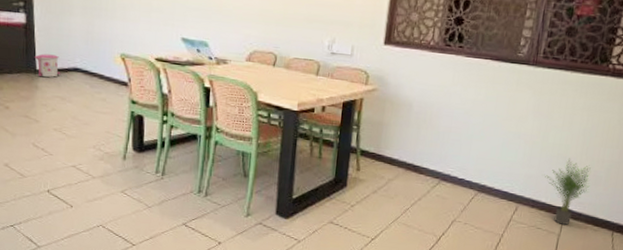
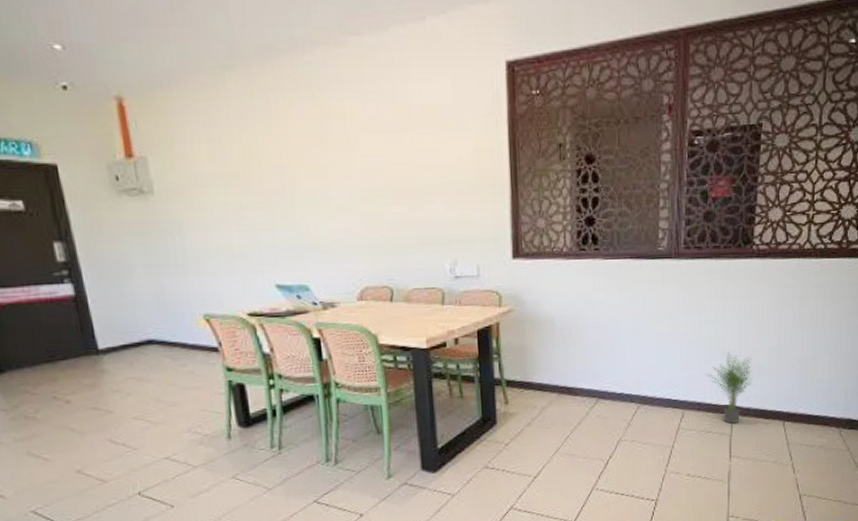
trash can: present [34,53,61,78] -> none [93,328,132,358]

